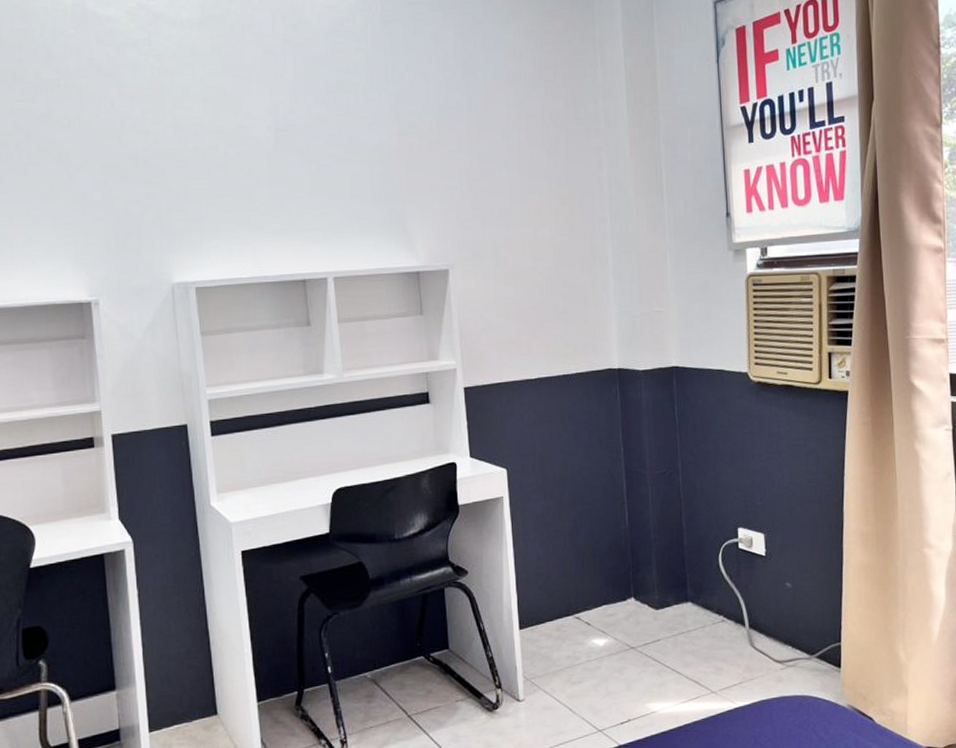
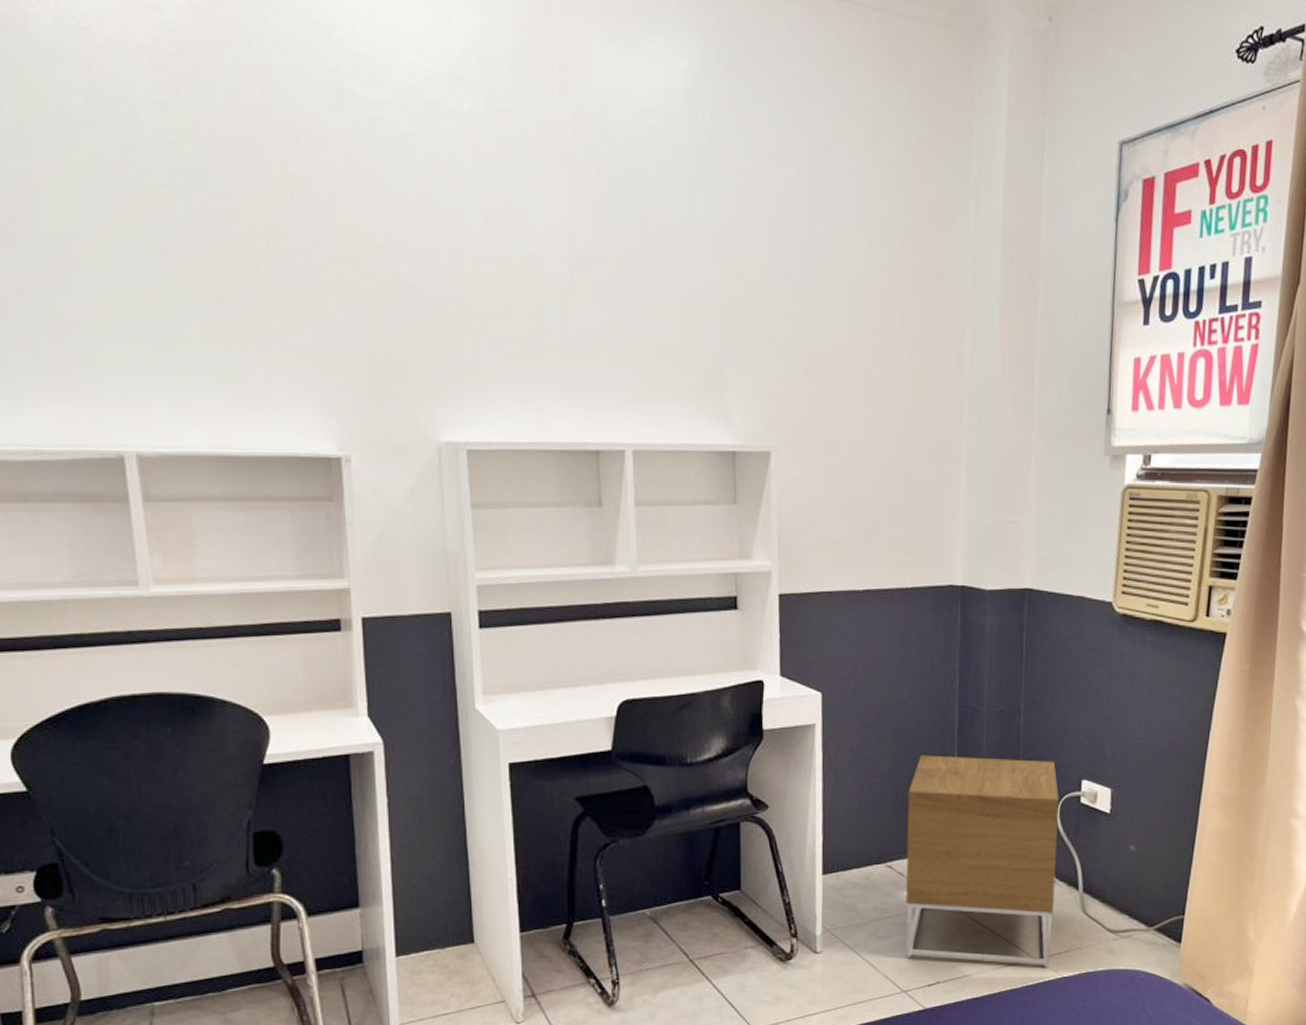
nightstand: none [588,513,727,699] -> present [905,755,1059,967]

